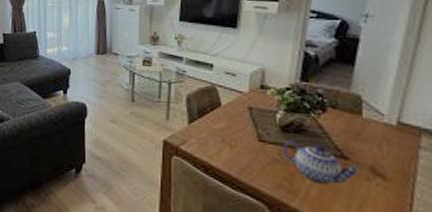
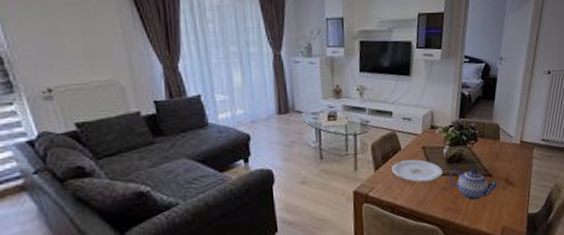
plate: none [209,117,274,148] -> present [392,159,443,183]

